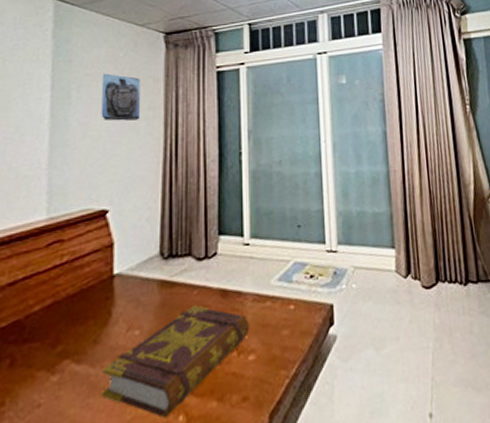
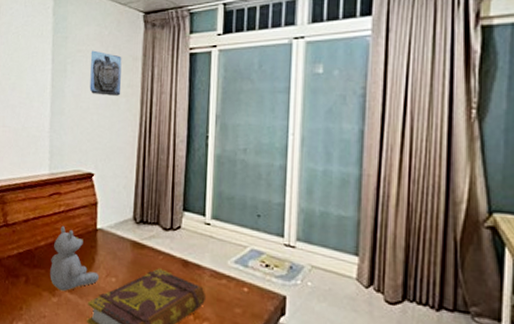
teddy bear: none [47,279,117,365] -> present [50,225,99,292]

